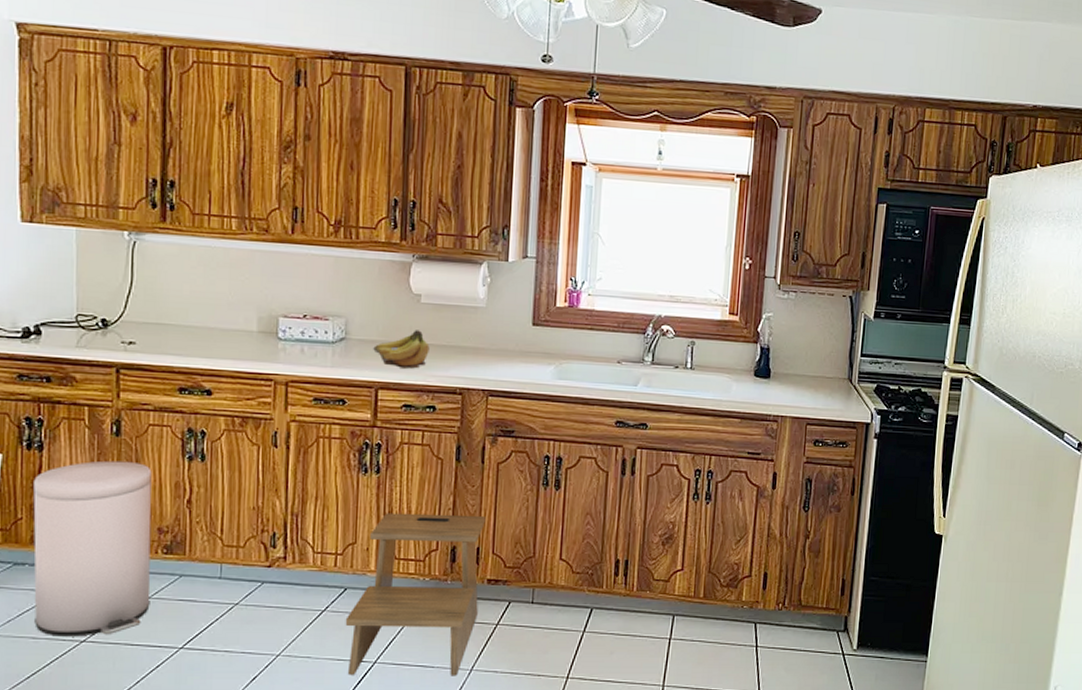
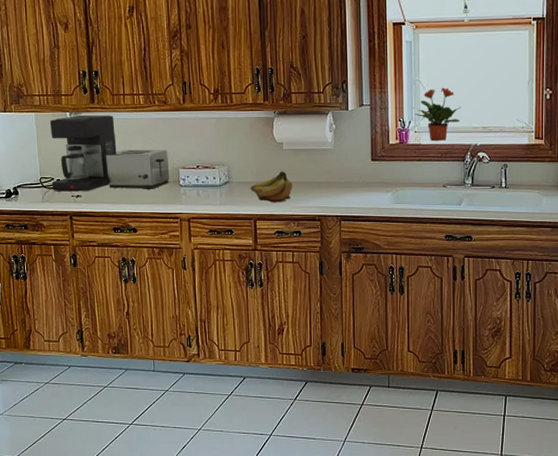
pedal bin: present [33,460,152,637] -> none [22,285,107,416]
coffee maker: none [92,235,193,338] -> present [49,114,117,192]
toaster: none [175,286,266,341] -> present [105,149,170,189]
step stool: present [345,513,486,676] -> none [246,317,347,446]
potted plant: none [589,244,647,309] -> present [414,87,462,142]

